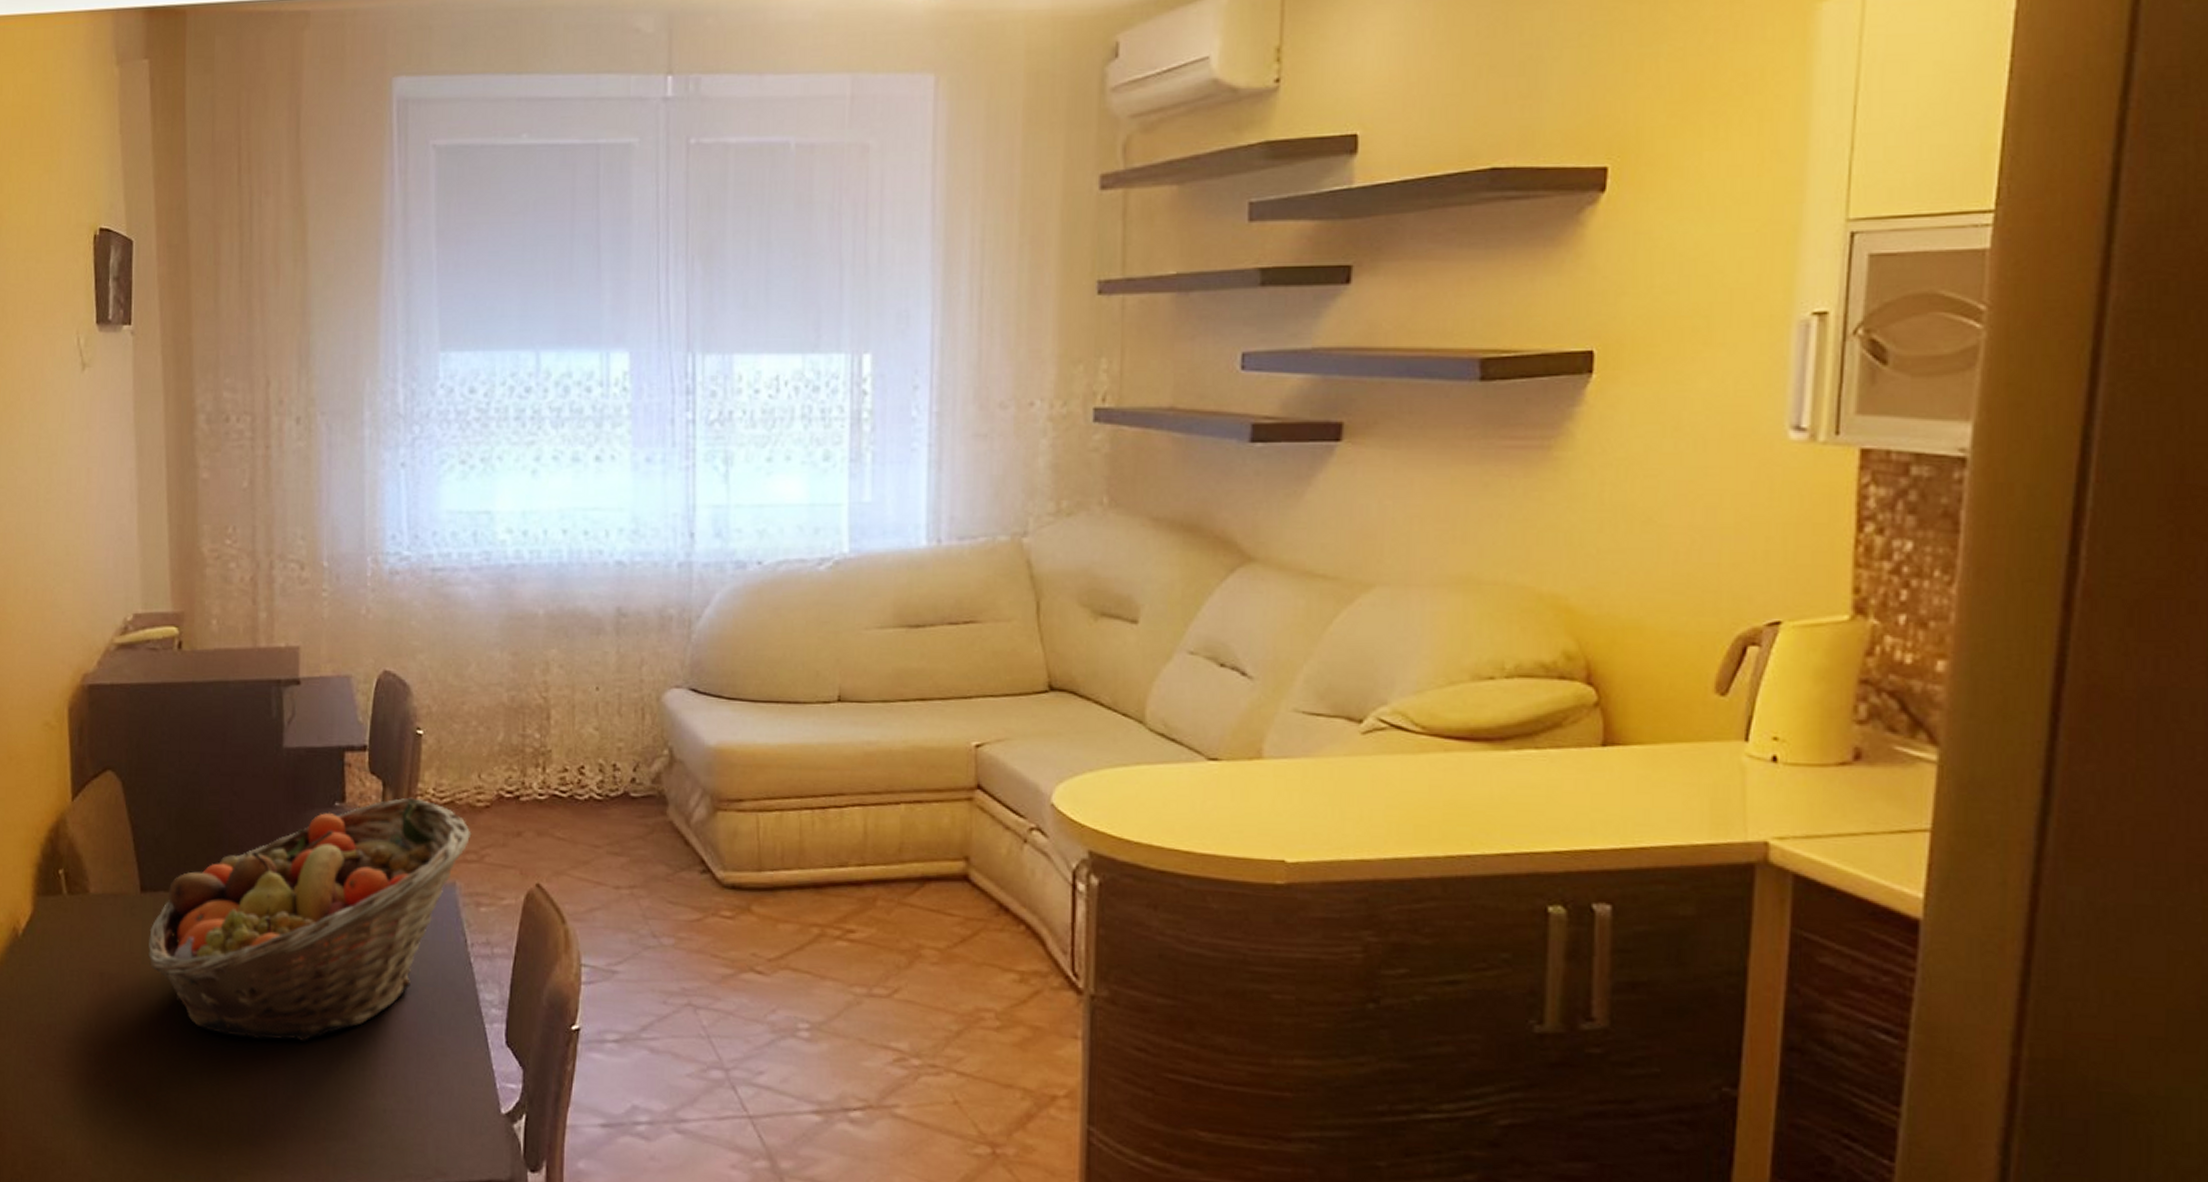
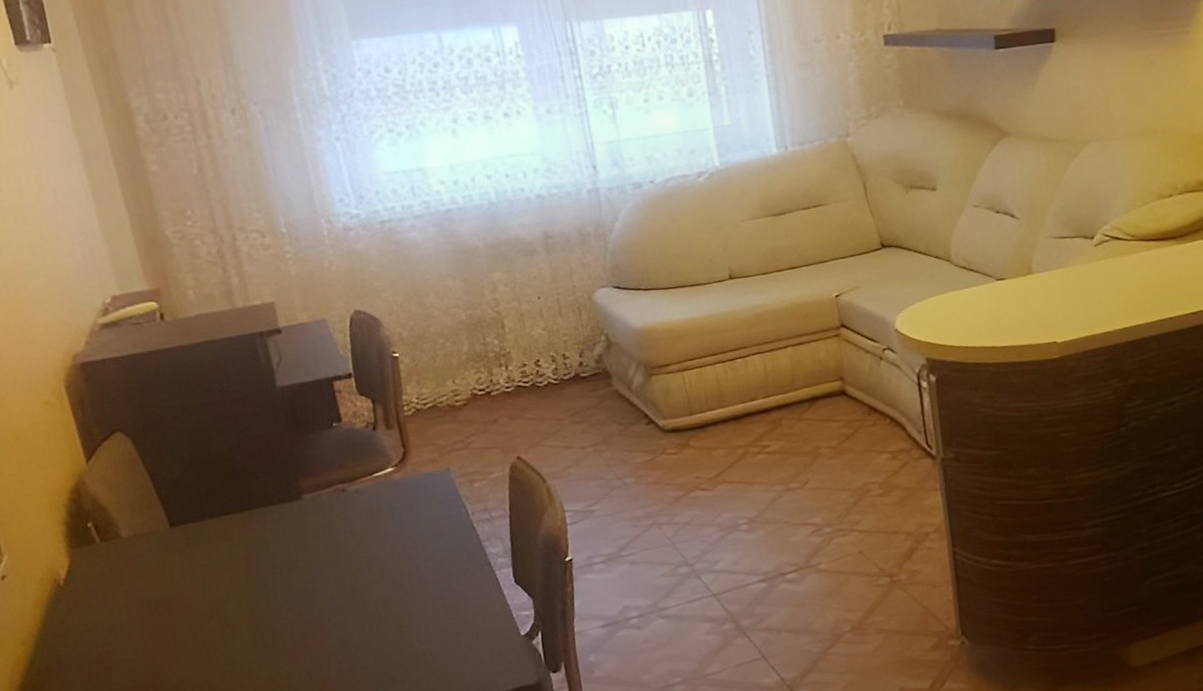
fruit basket: present [147,797,472,1042] -> none [185,408,456,626]

